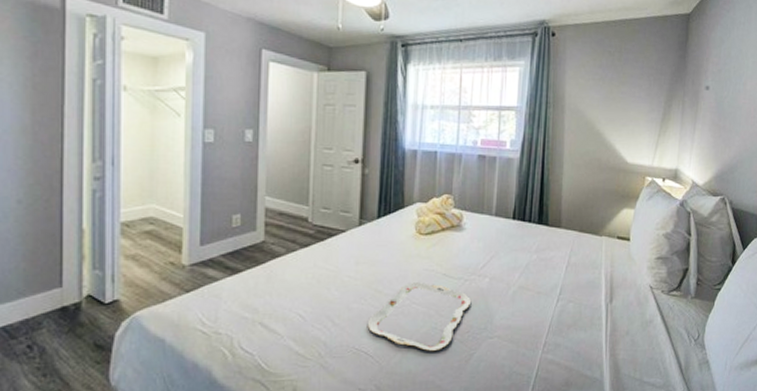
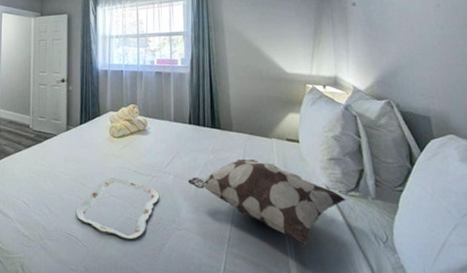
decorative pillow: none [505,258,667,346] -> present [187,158,346,244]

